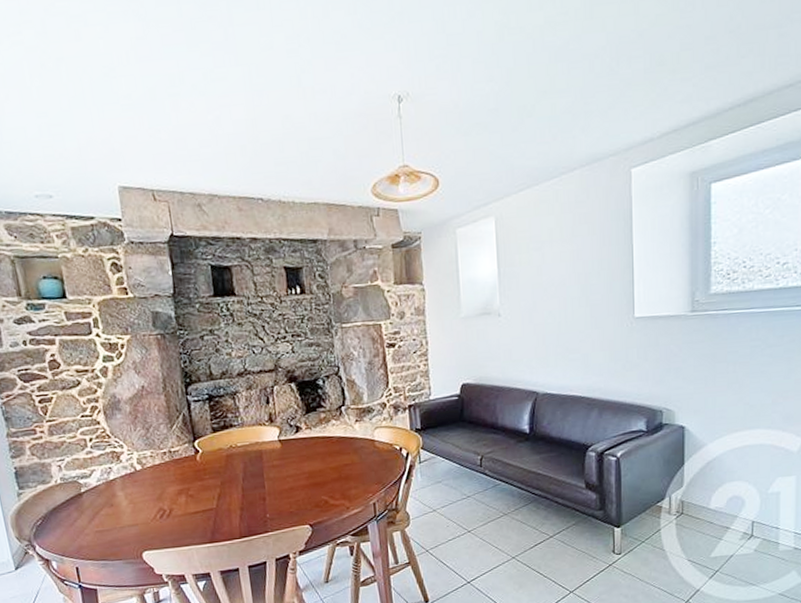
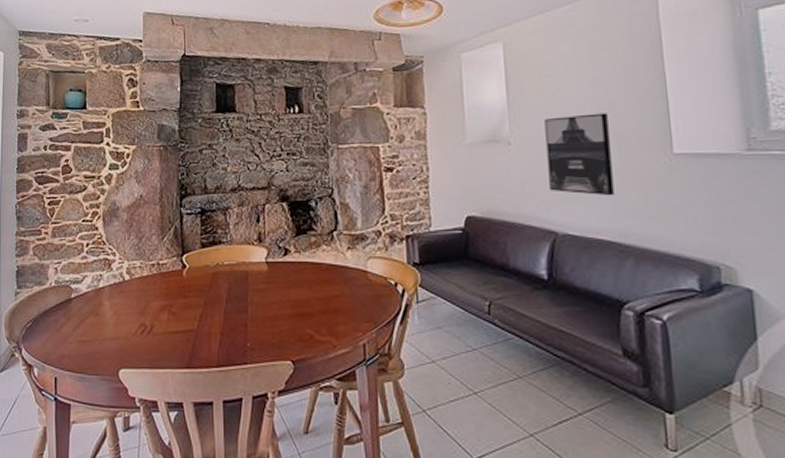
wall art: none [530,283,586,358] -> present [544,113,614,196]

